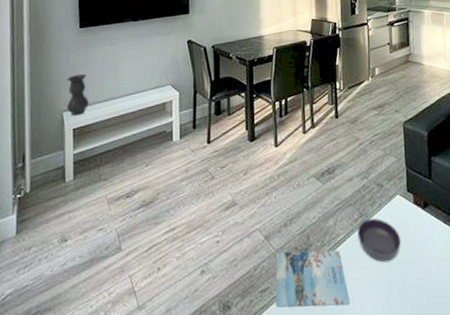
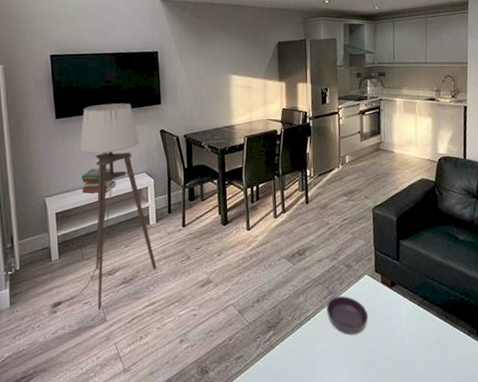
floor lamp: none [60,12,178,238] -> present [50,103,157,310]
vase: present [67,73,90,116] -> none [47,162,69,202]
books: none [102,80,139,108] -> present [81,168,116,194]
magazine: present [275,250,349,308] -> none [249,323,318,373]

